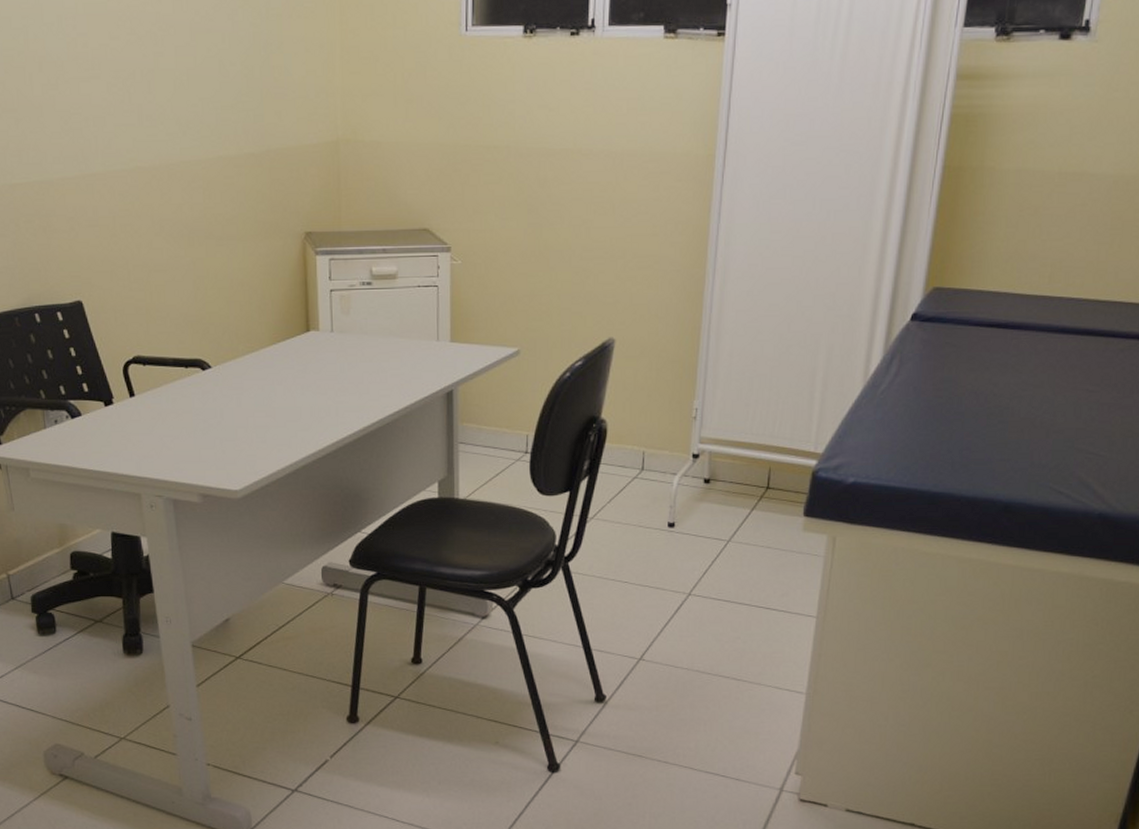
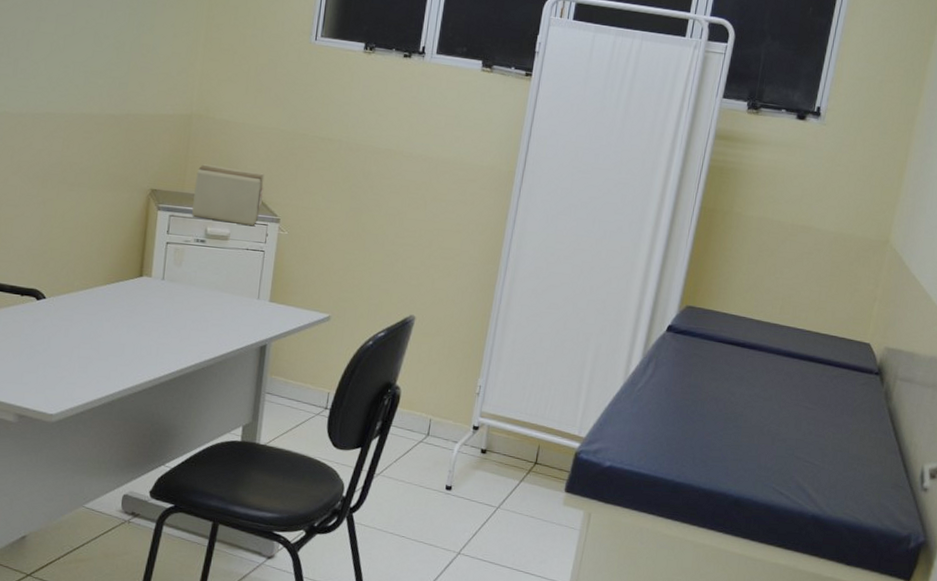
box: none [352,195,429,260] -> present [192,164,265,227]

